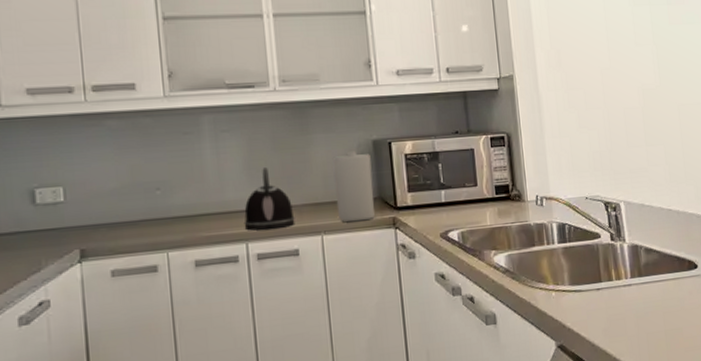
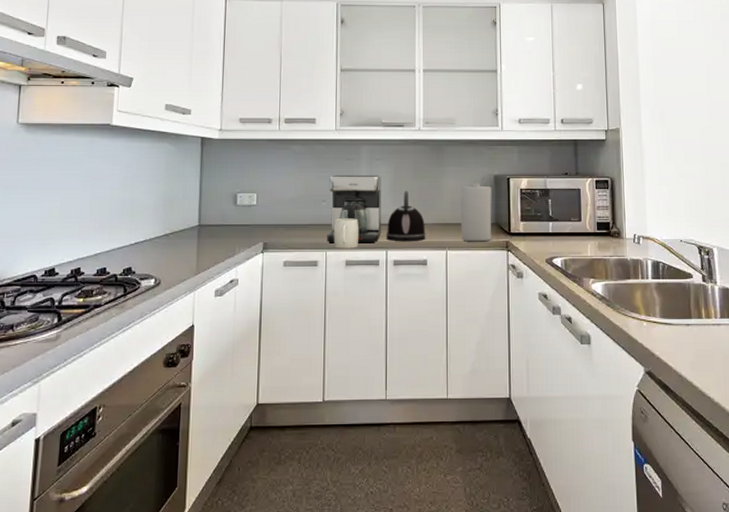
coffee maker: none [162,150,238,241] -> present [327,175,381,243]
mug: none [173,207,210,247] -> present [333,218,360,248]

